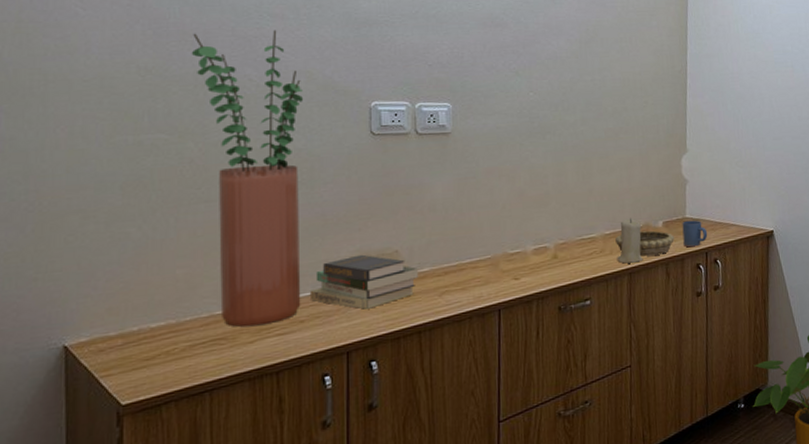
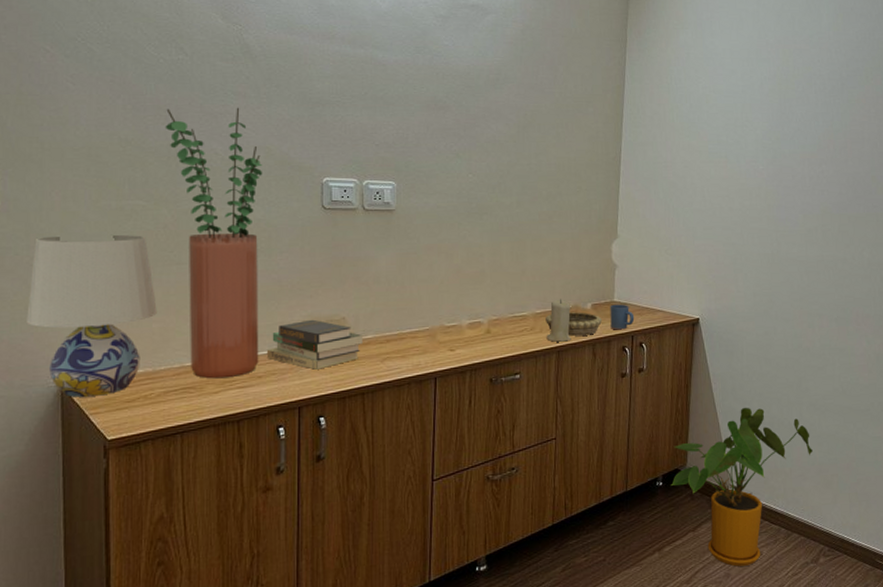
table lamp: none [23,171,182,359] -> present [26,234,157,397]

